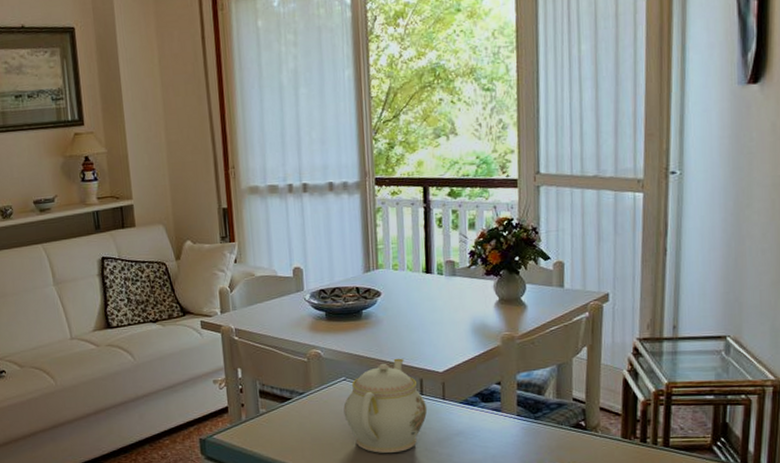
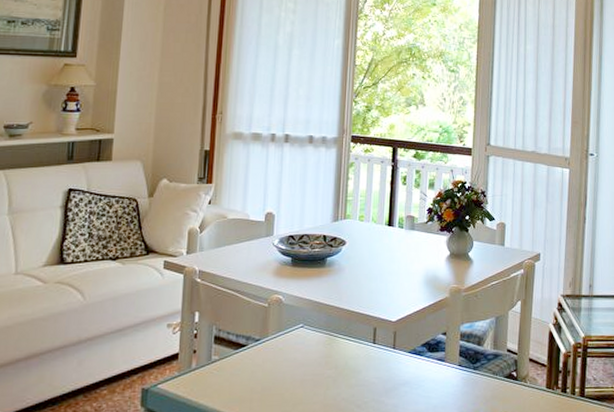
teapot: present [343,358,428,454] -> none [297,306,378,405]

